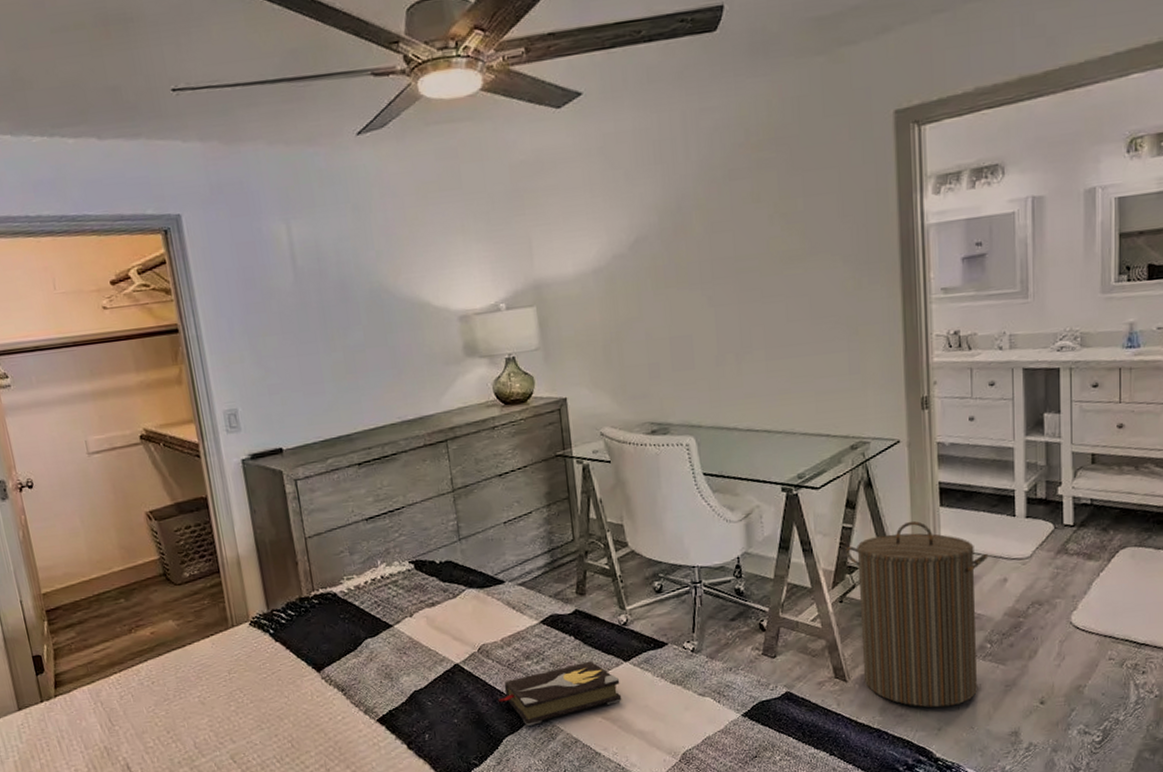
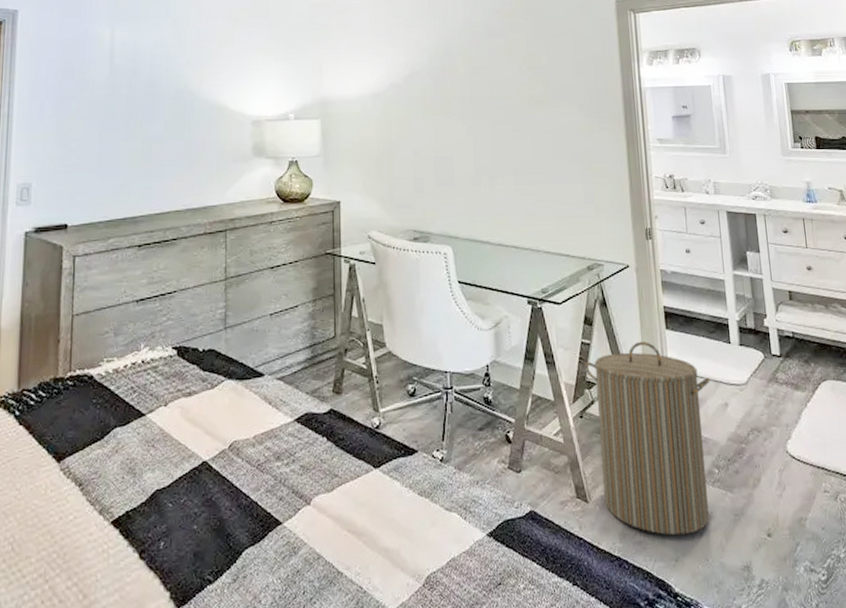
hardback book: present [497,661,622,727] -> none [242,465,369,538]

